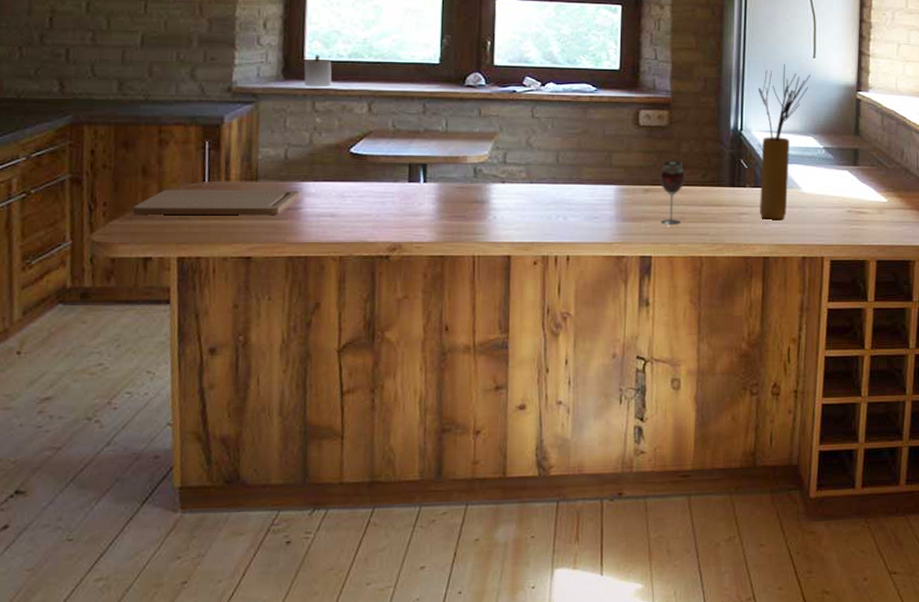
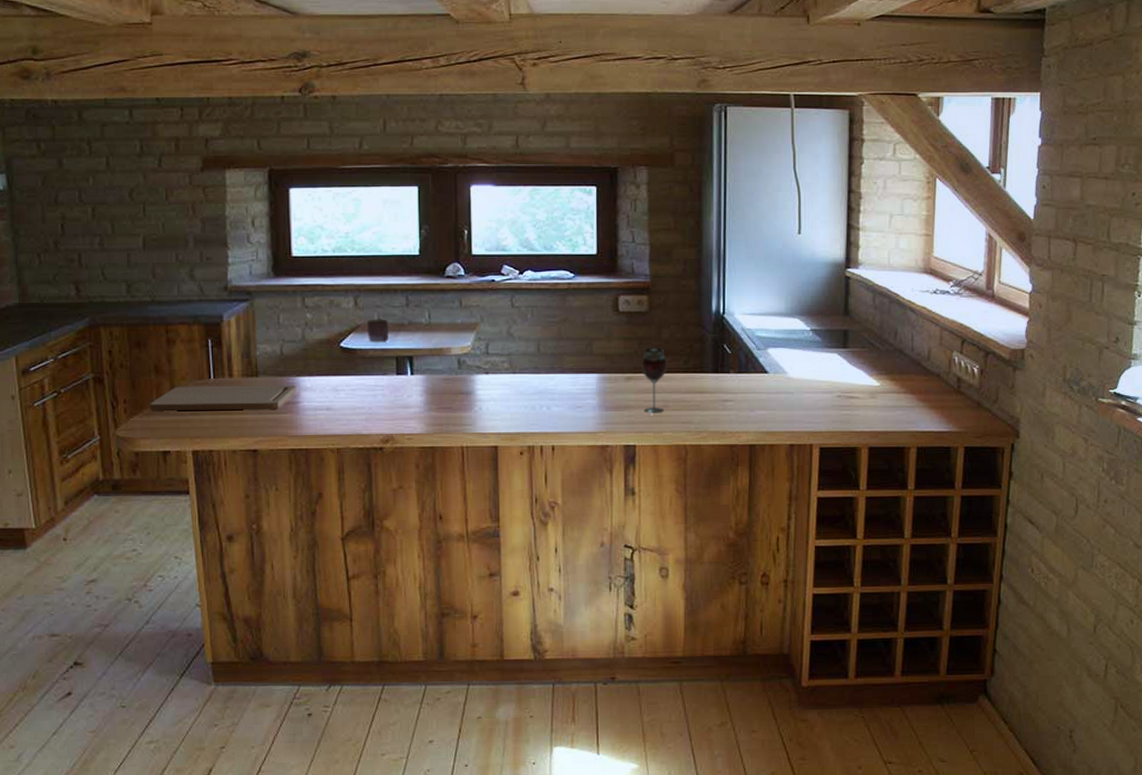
candle: present [304,55,332,88] -> none [292,251,319,283]
mug: none [379,125,403,151] -> present [366,319,388,344]
vase: present [758,64,810,219] -> none [741,242,796,406]

